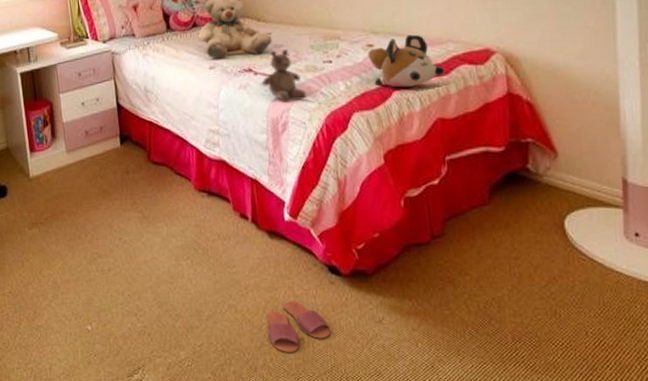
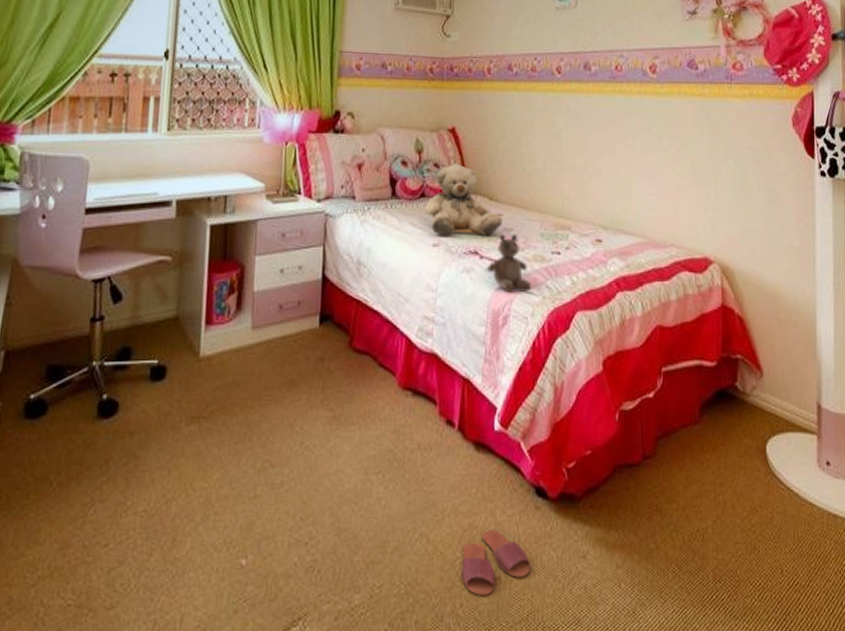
plush toy: present [367,34,445,88] -> none [596,234,667,289]

